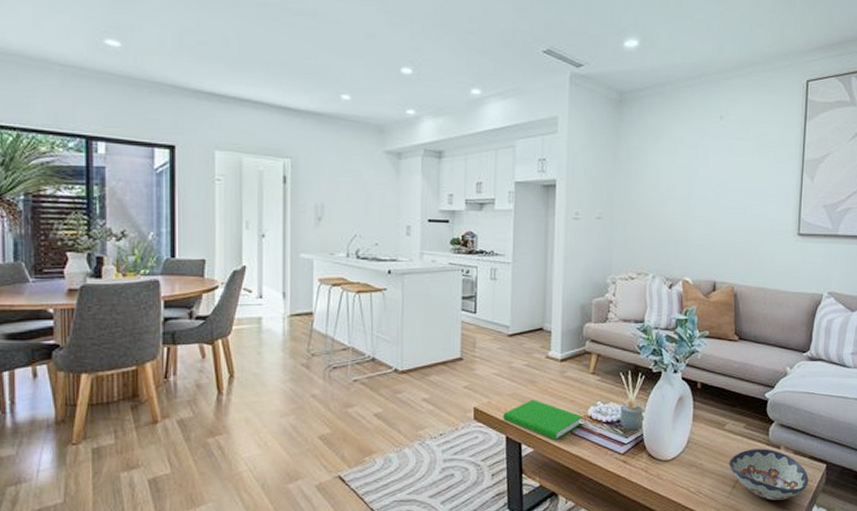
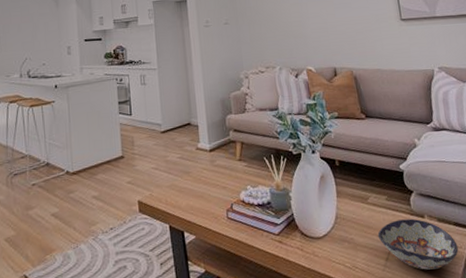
book: present [503,399,583,441] -> none [164,189,236,227]

